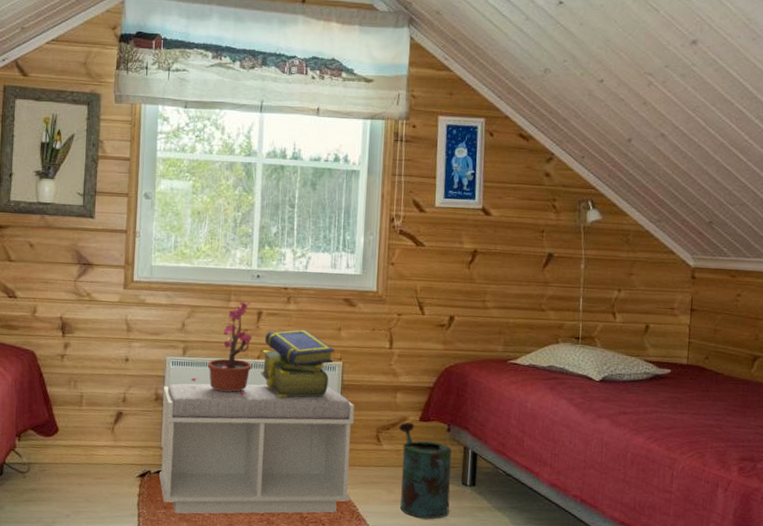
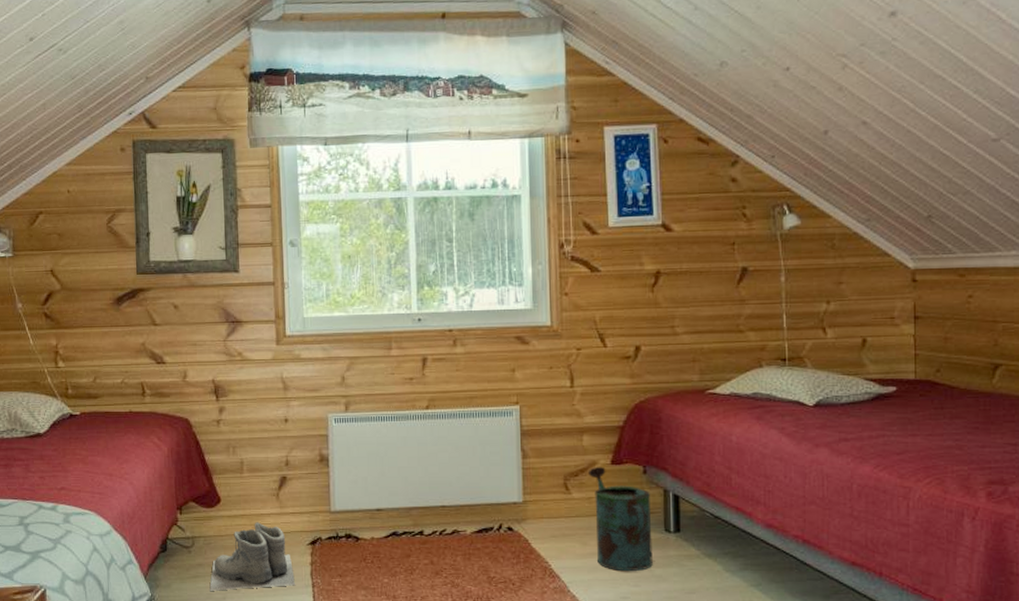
boots: none [40,453,122,515] -> present [209,522,295,591]
bench: present [159,383,355,514] -> none [327,433,541,581]
potted plant: present [191,302,253,397] -> none [356,349,420,451]
stack of books: present [260,329,335,397] -> none [431,373,510,449]

